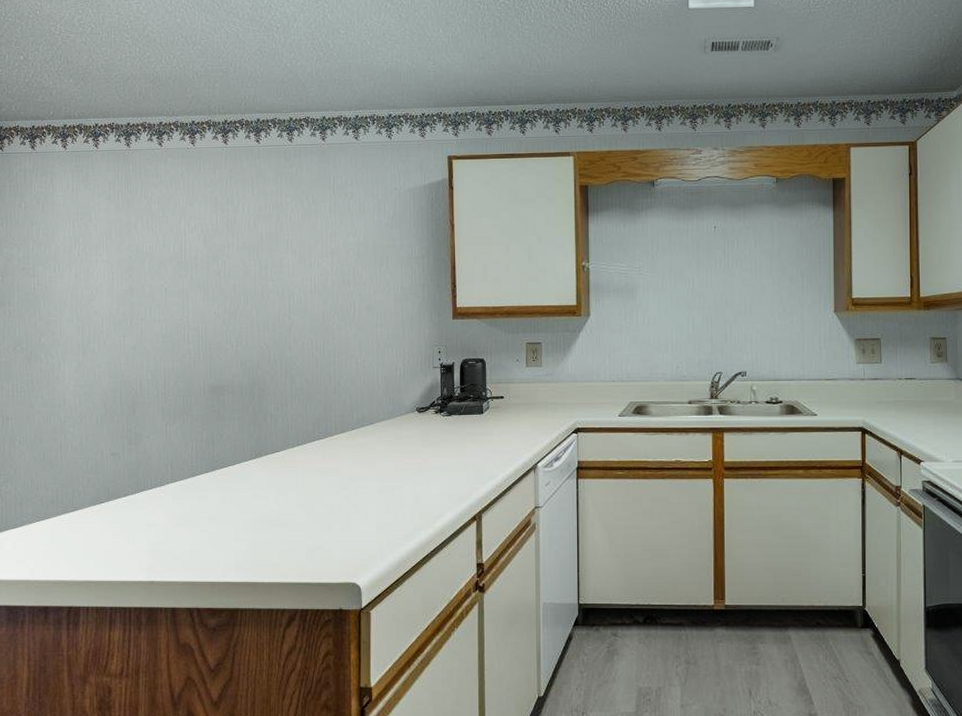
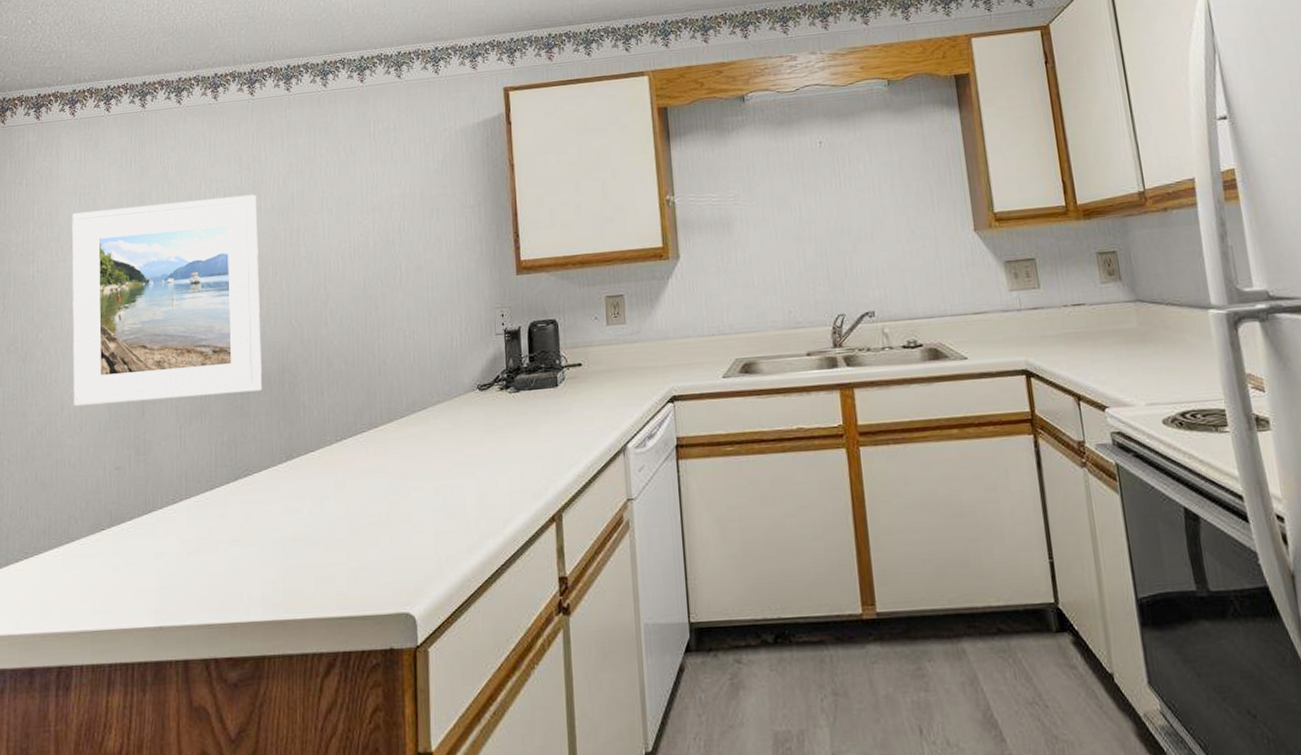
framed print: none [67,232,235,401] -> present [71,194,262,407]

